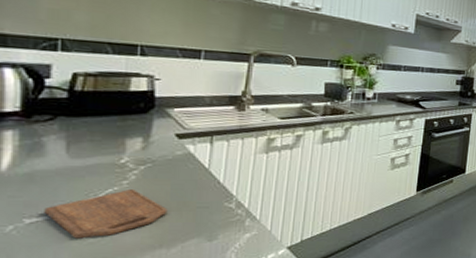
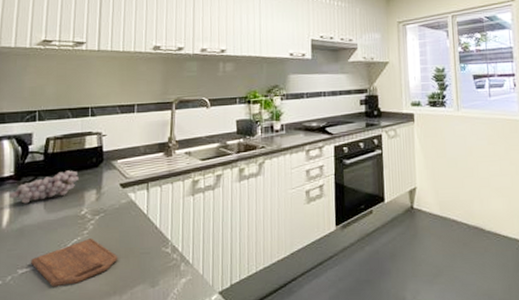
fruit: none [12,113,119,146] -> present [9,170,79,204]

